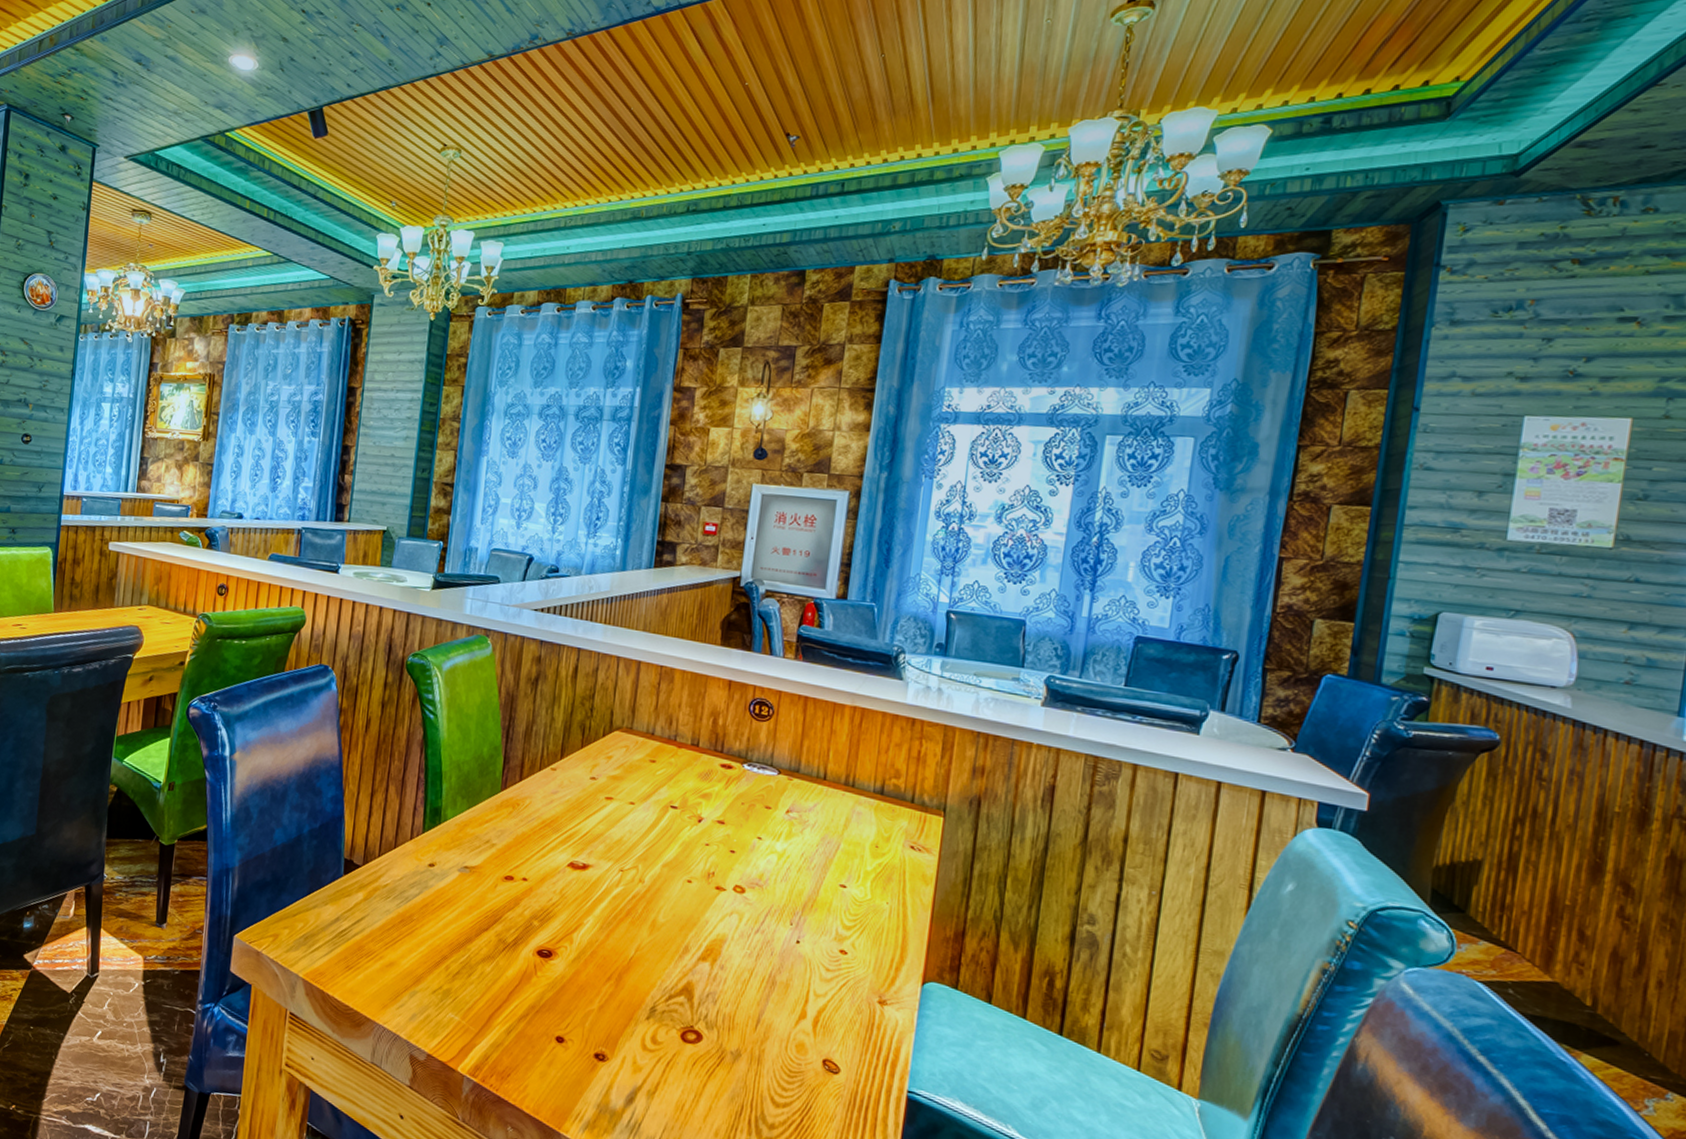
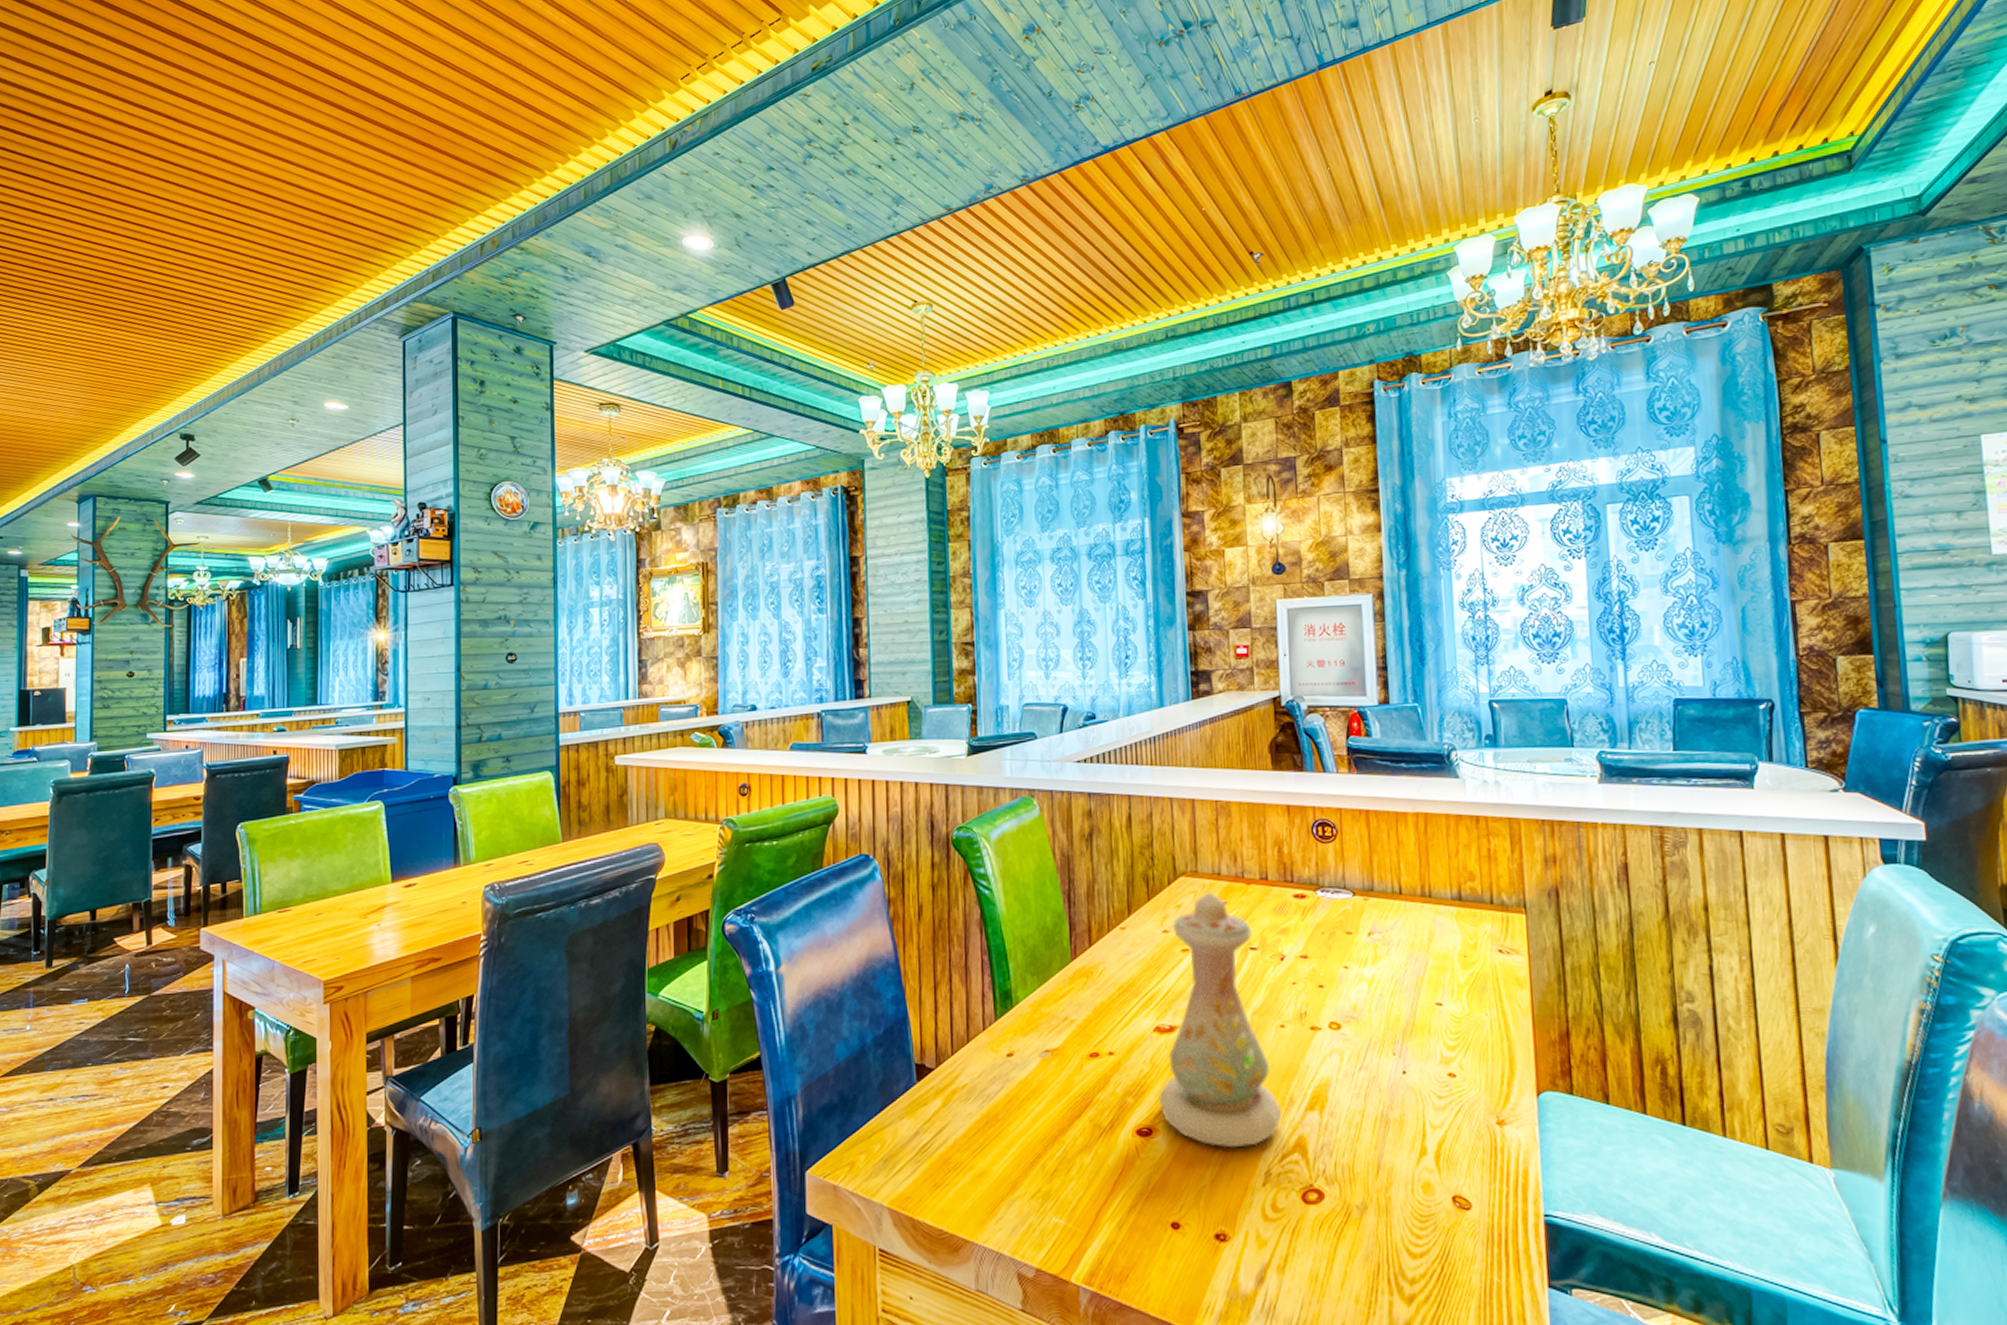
vase: none [562,748,676,984] -> present [1158,891,1282,1148]

